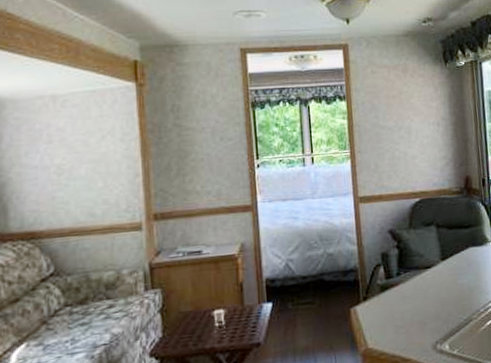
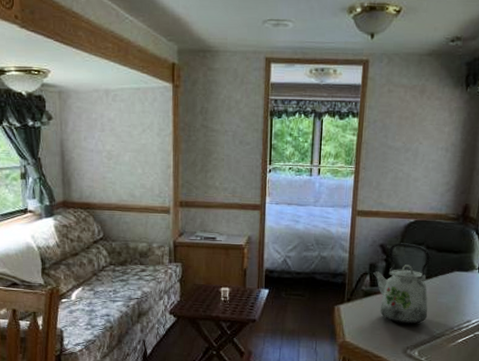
kettle: none [385,224,451,316] -> present [372,243,431,324]

